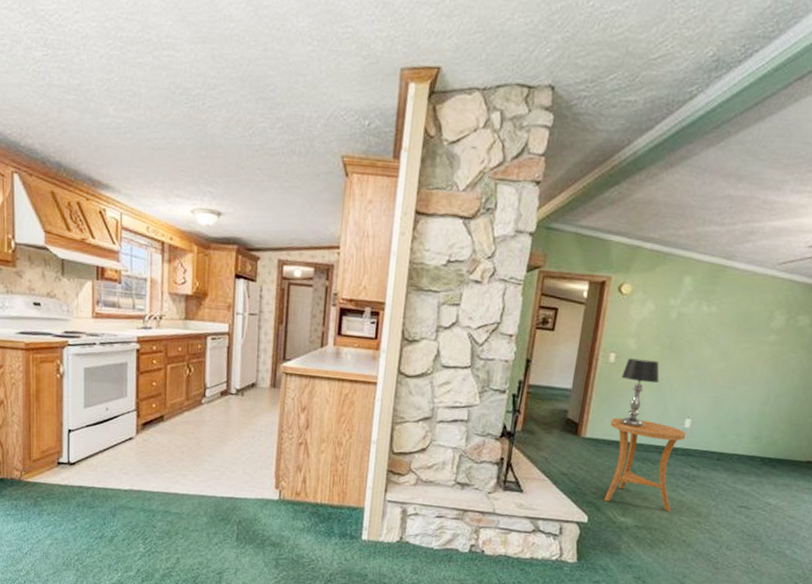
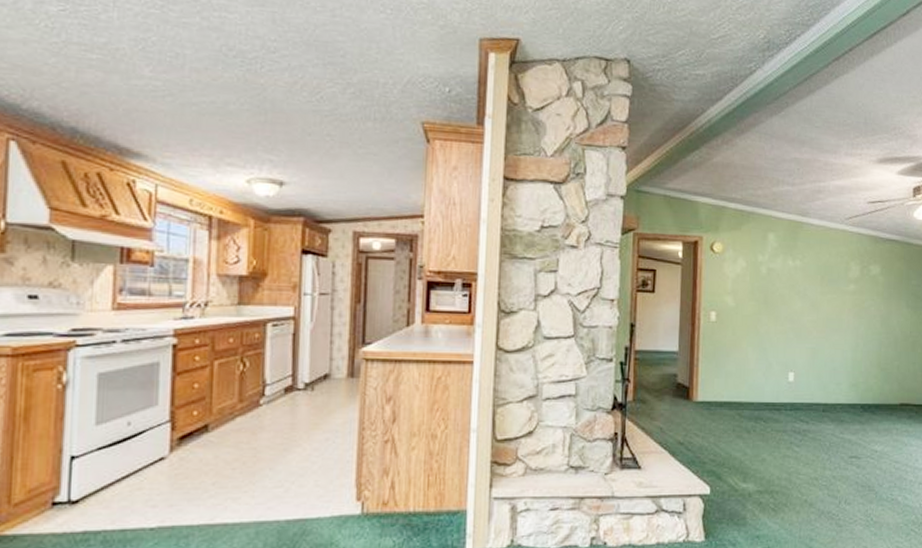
side table: present [604,418,687,512] -> none [719,377,792,472]
table lamp: present [620,358,660,428] -> none [724,315,760,386]

